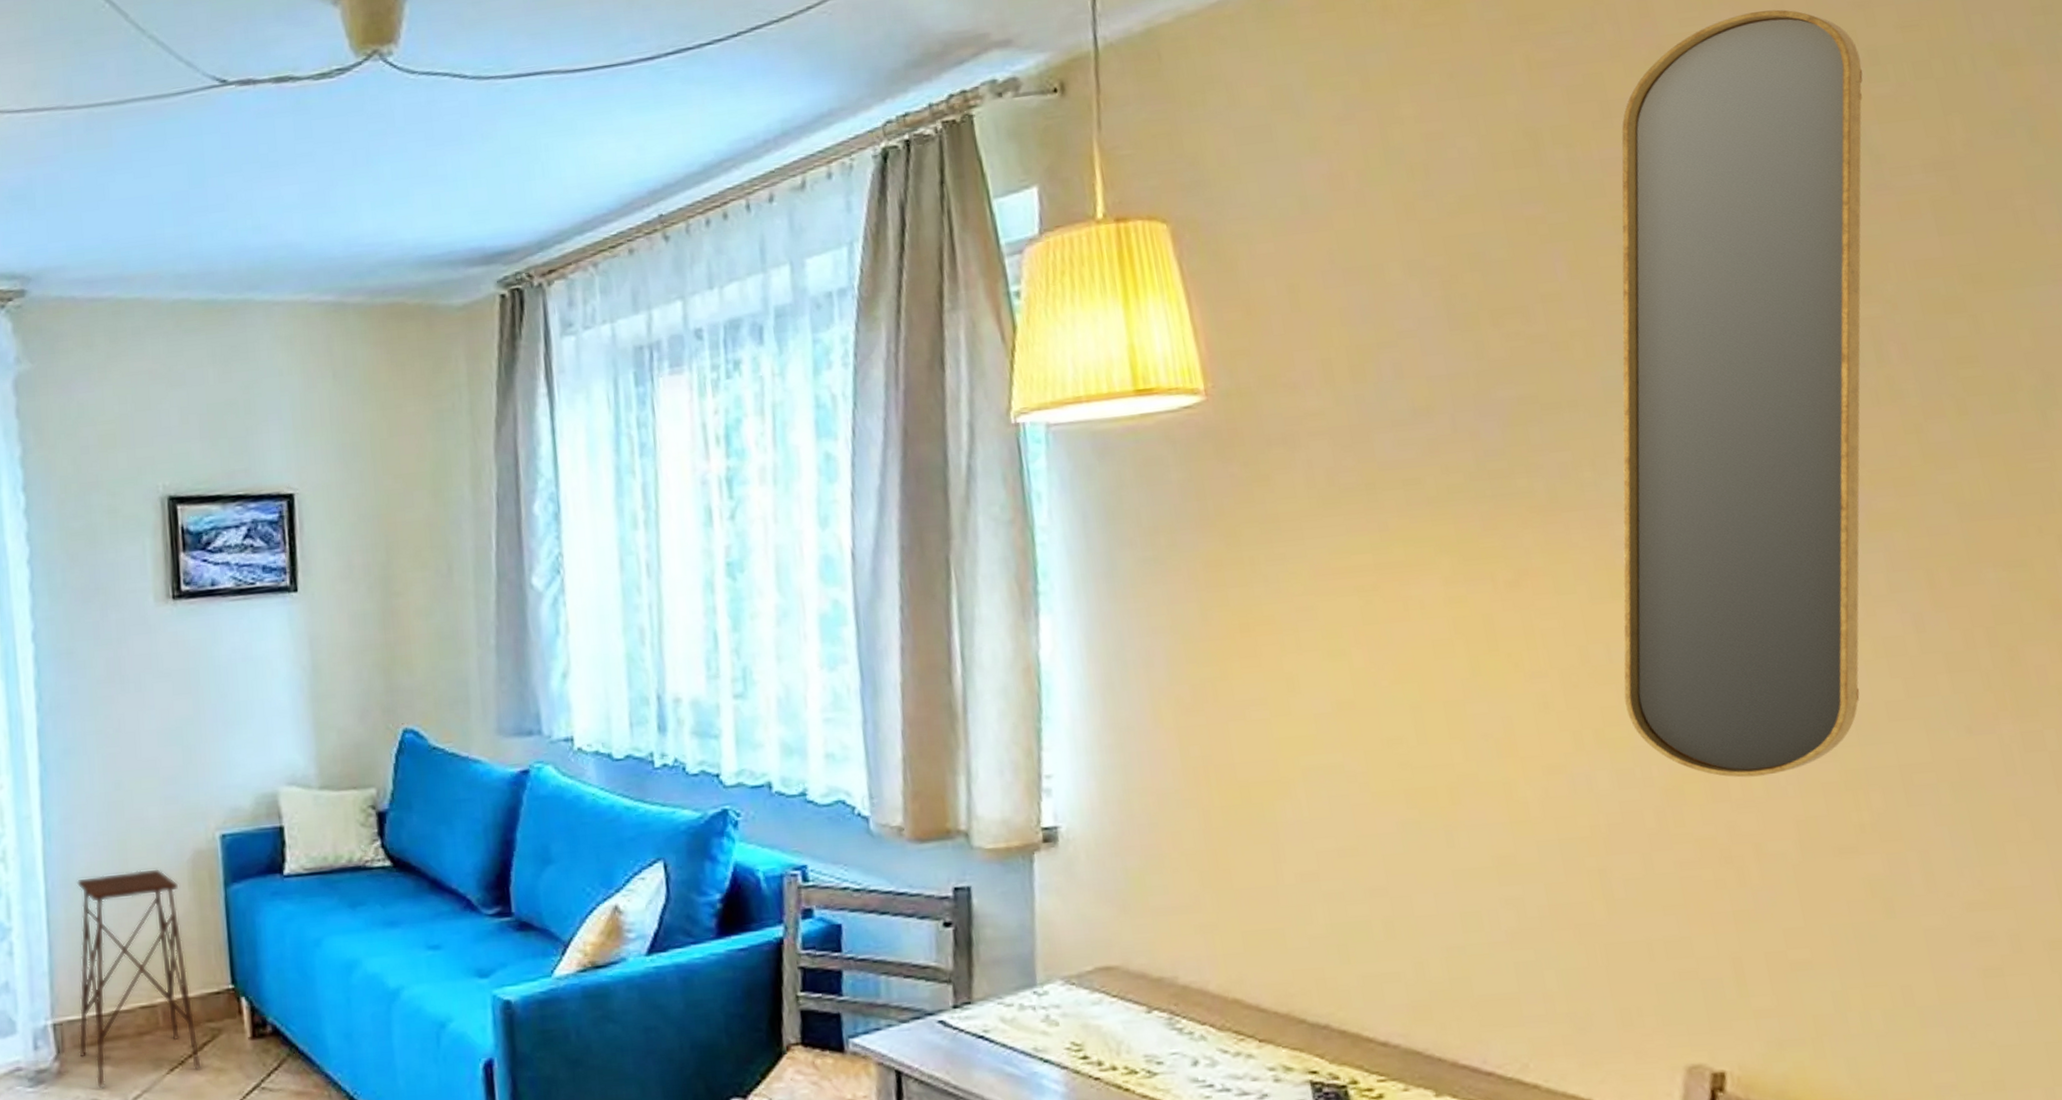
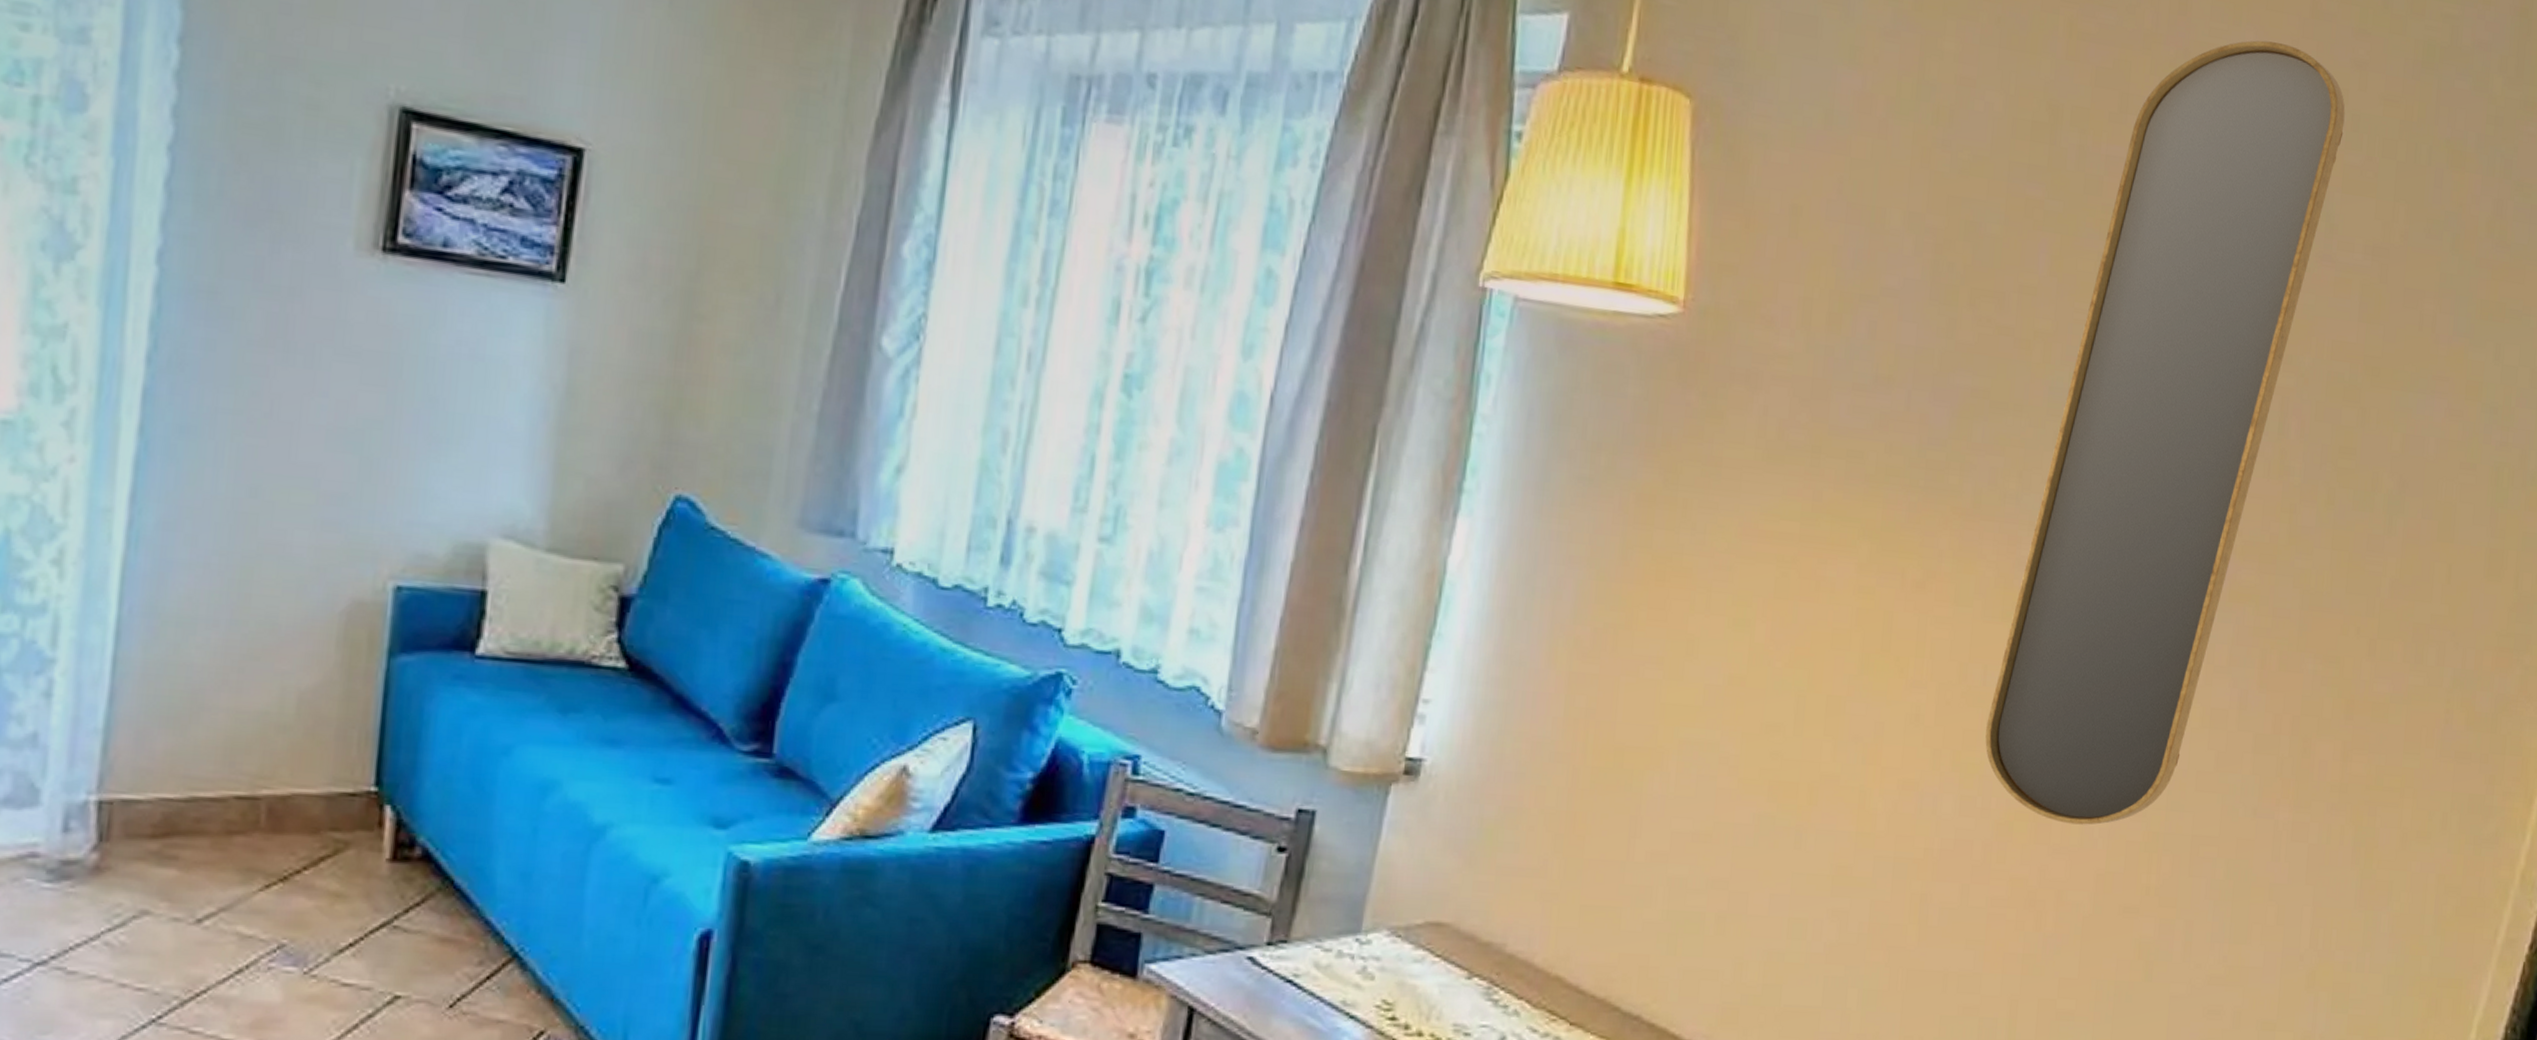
side table: present [77,868,201,1088] -> none [132,607,322,896]

